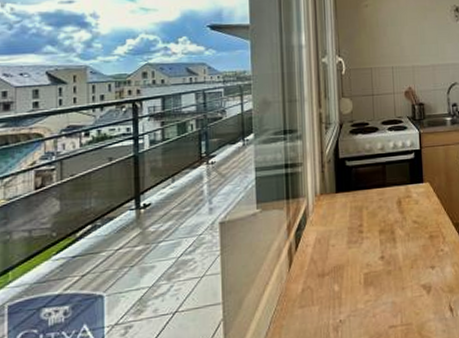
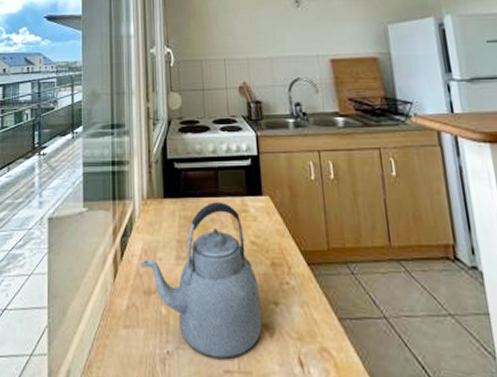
kettle: none [314,191,421,318] -> present [140,202,263,358]

